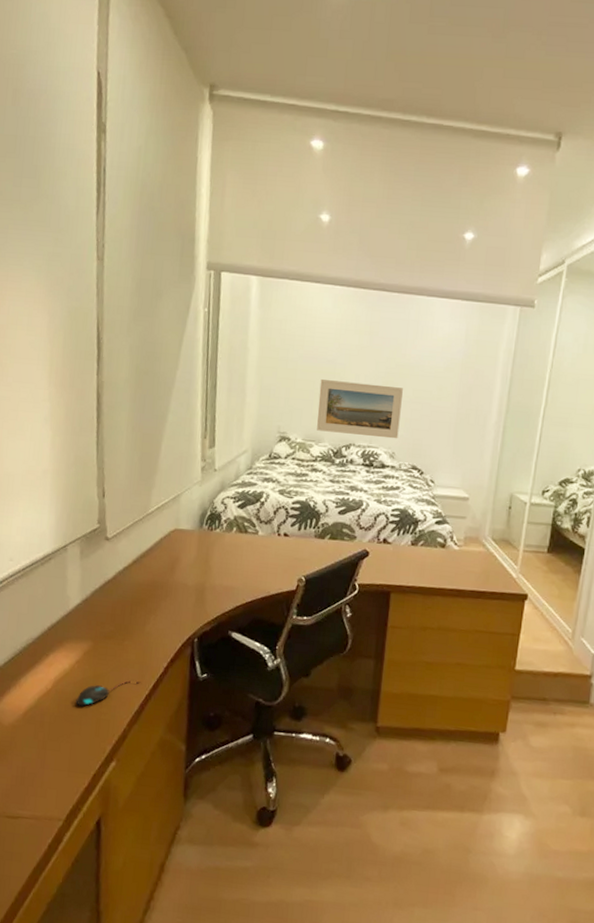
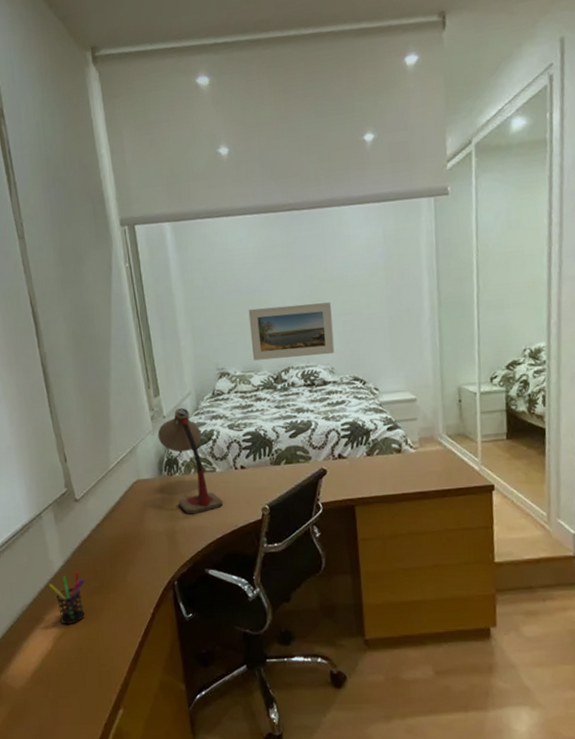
pen holder: none [61,611,101,666] -> present [49,571,85,625]
mouse: present [75,680,141,707] -> none [76,630,132,662]
desk lamp: none [205,463,260,574] -> present [157,407,223,514]

